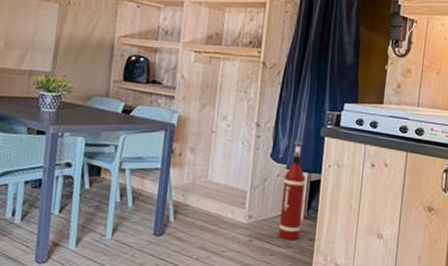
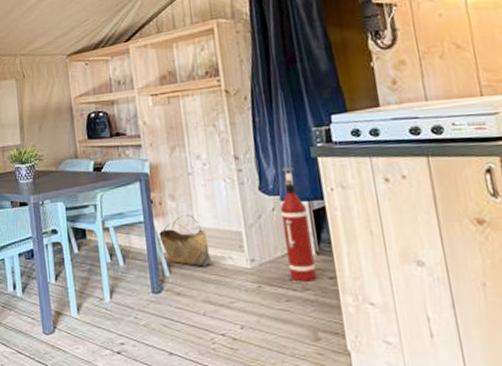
basket: none [172,167,216,217] -> present [159,214,211,267]

